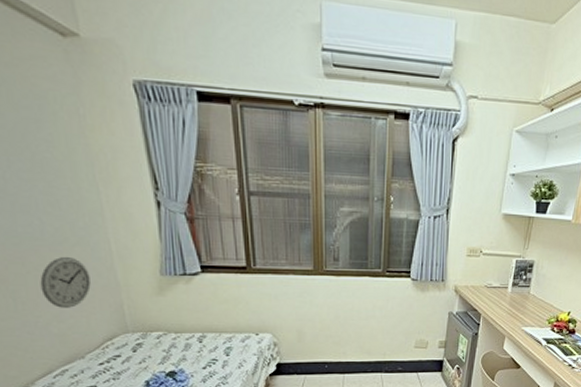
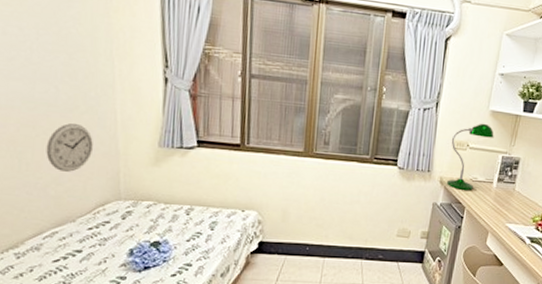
desk lamp: none [462,227,507,297] -> present [447,123,494,190]

